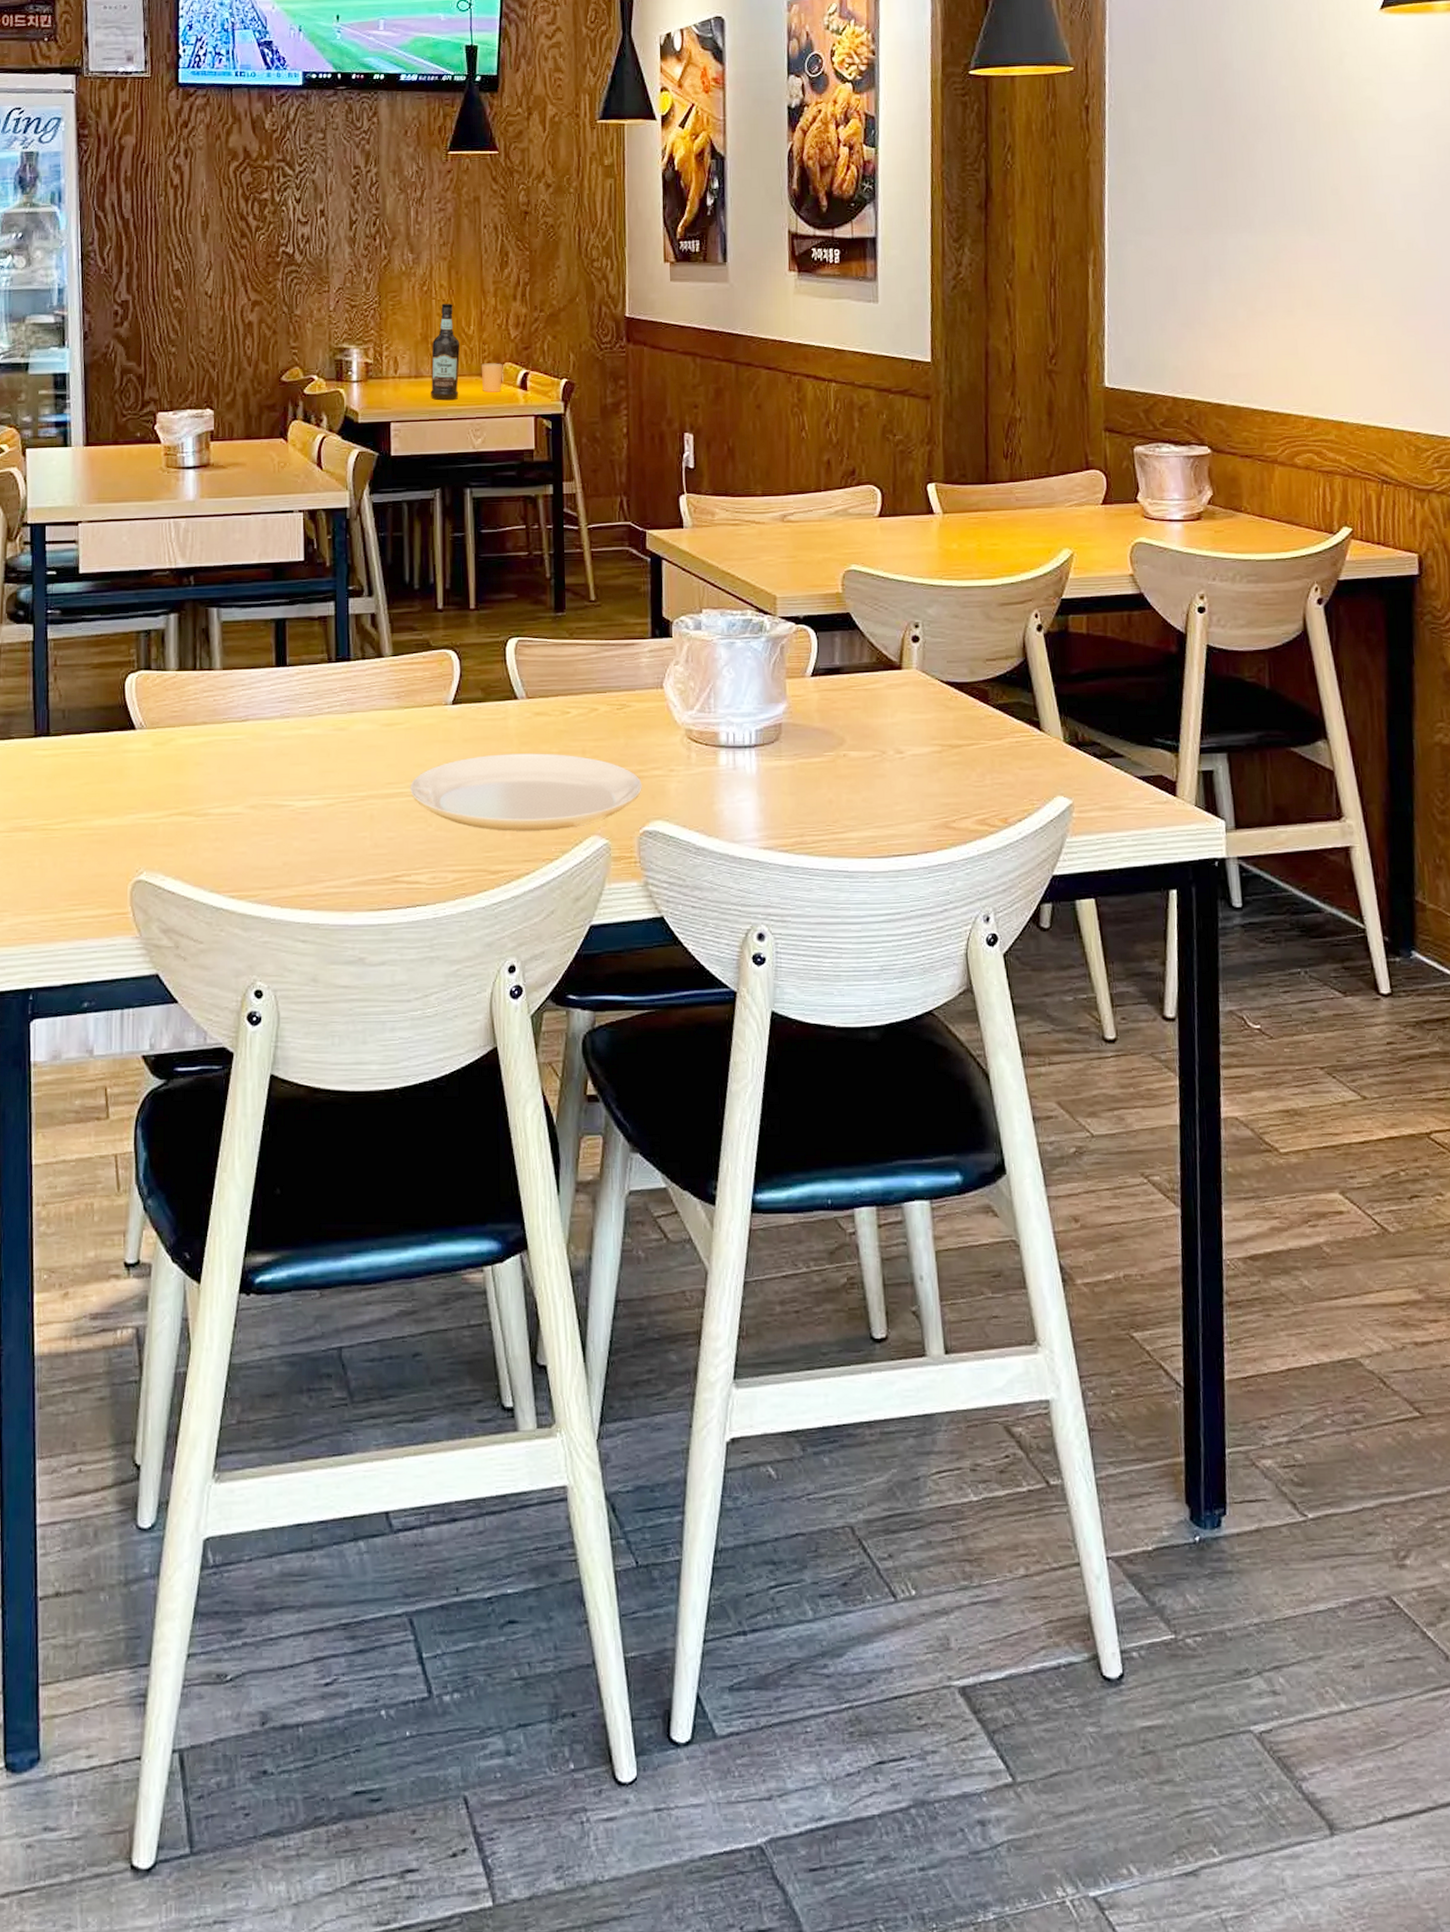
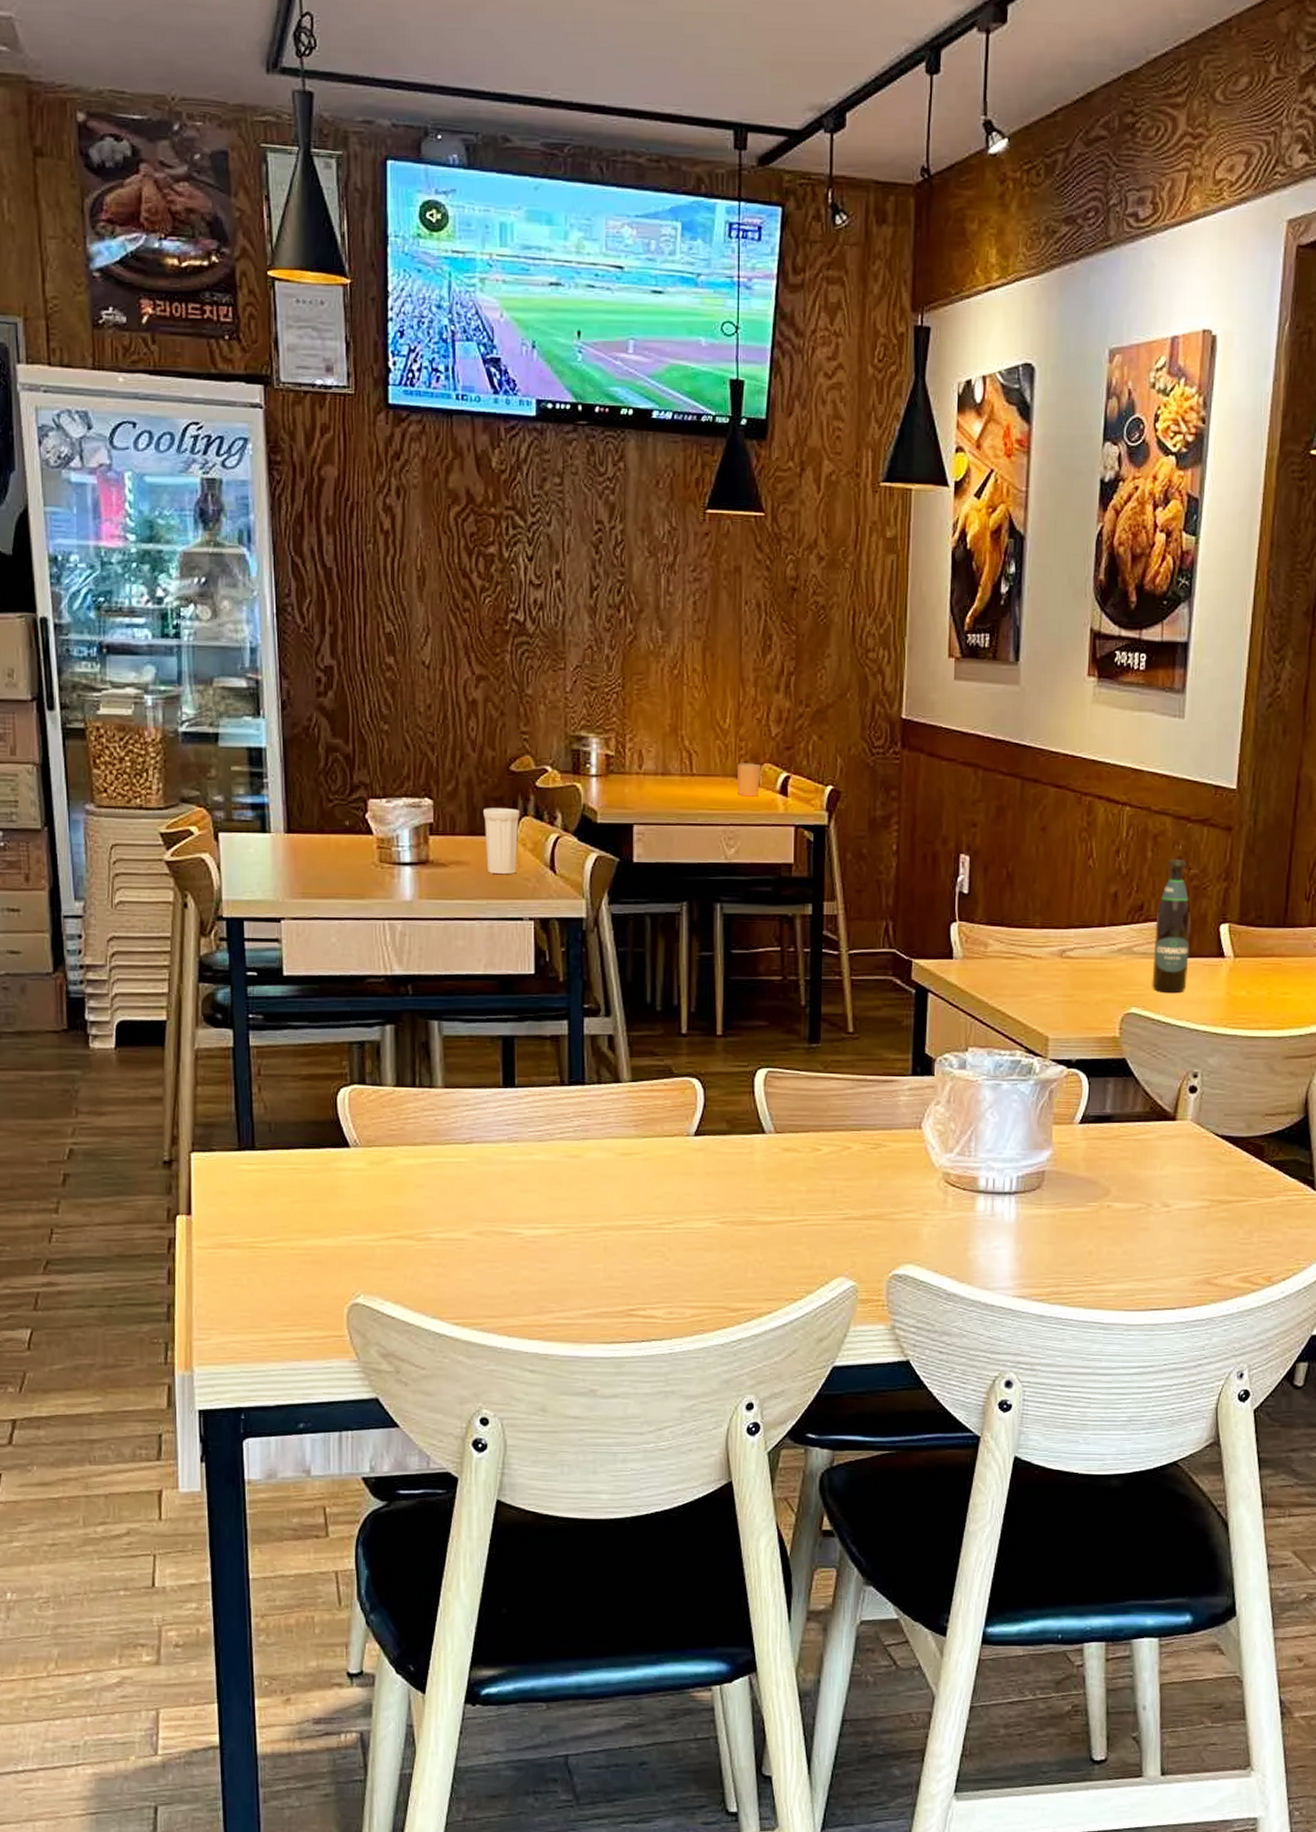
cup: none [258,414,290,472] -> present [484,808,519,874]
plate: present [410,753,642,831] -> none [647,1189,894,1270]
root beer: present [431,304,461,401] -> none [679,691,714,804]
bottle: none [867,427,901,549] -> present [1152,859,1191,993]

